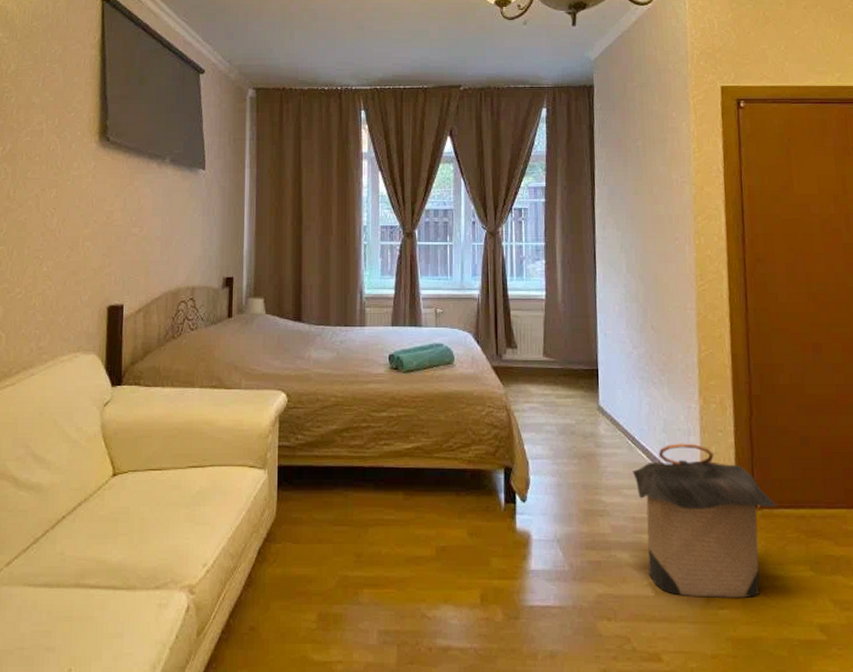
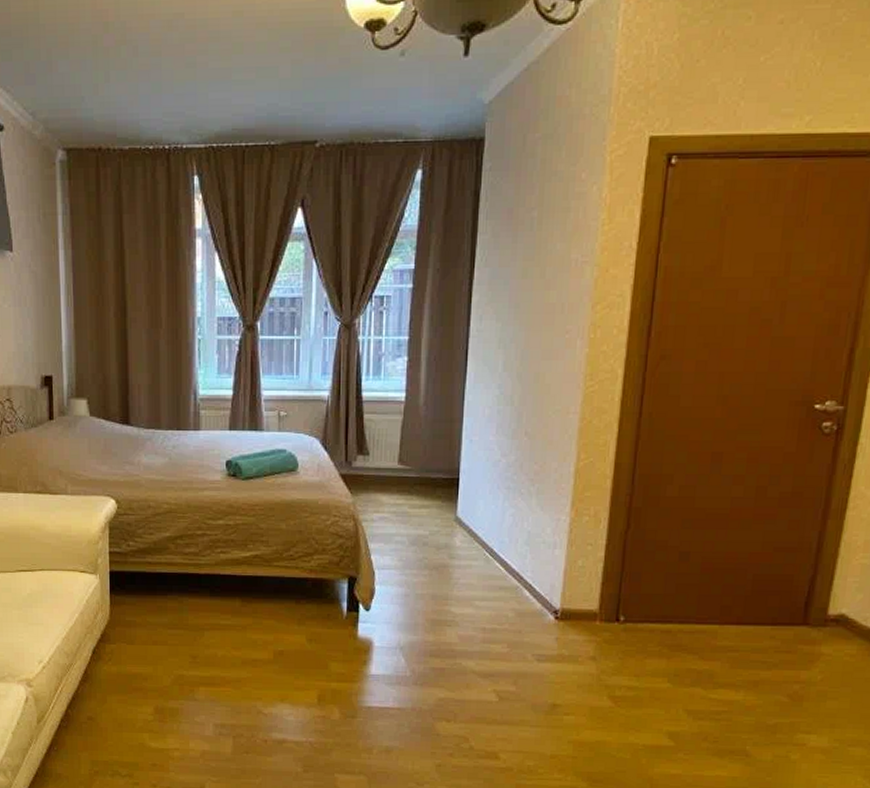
laundry hamper: present [632,443,778,598] -> none [486,556,643,706]

